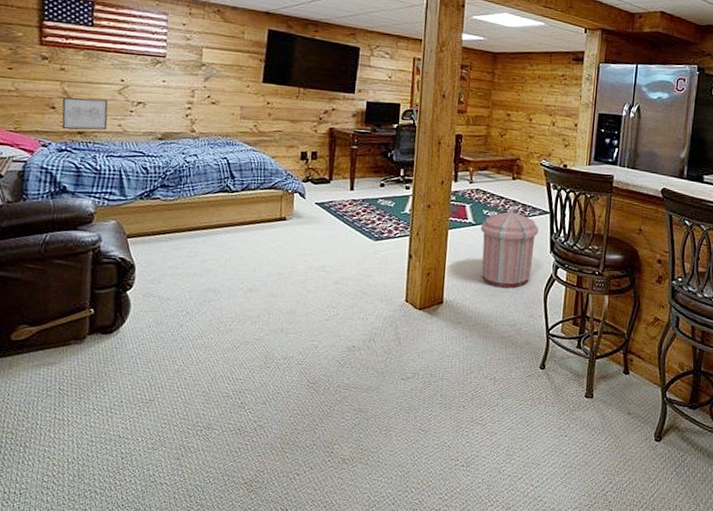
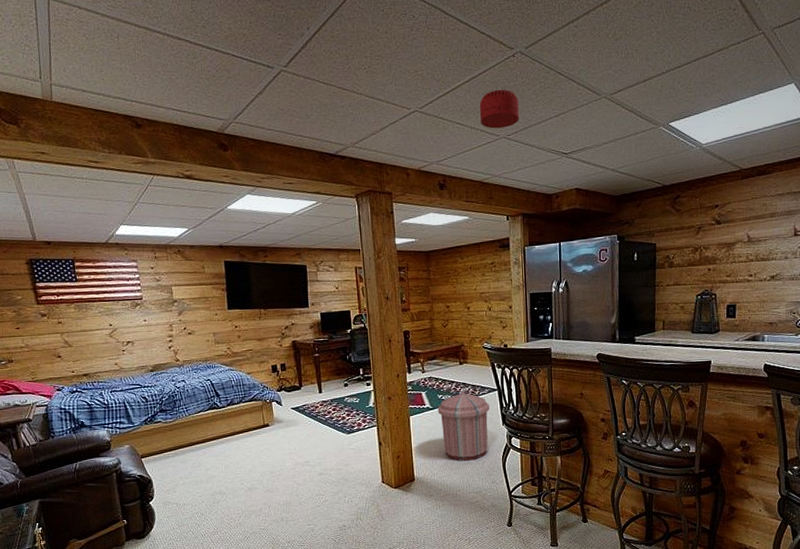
wall art: present [62,97,108,130] -> none [65,343,106,374]

